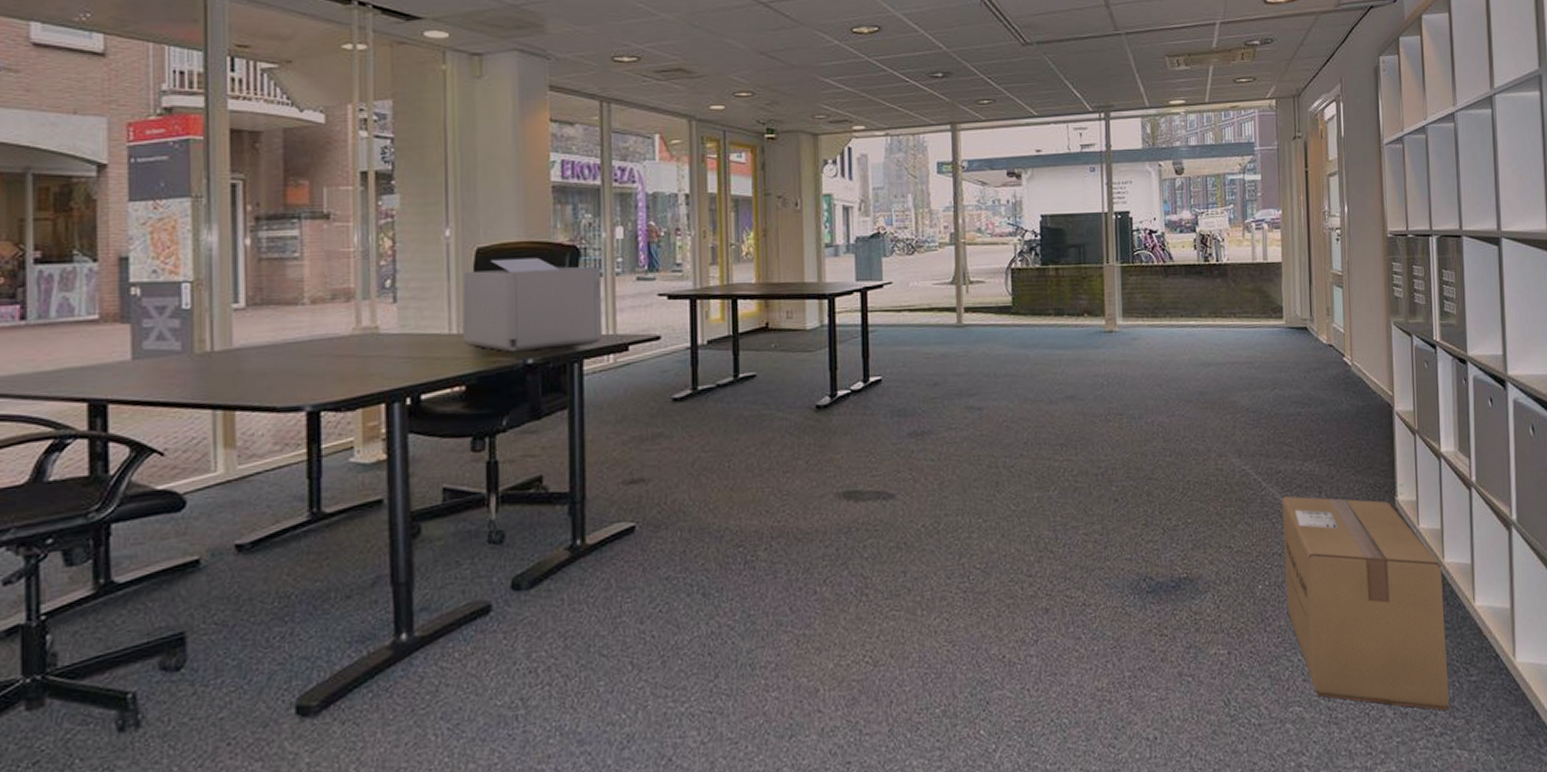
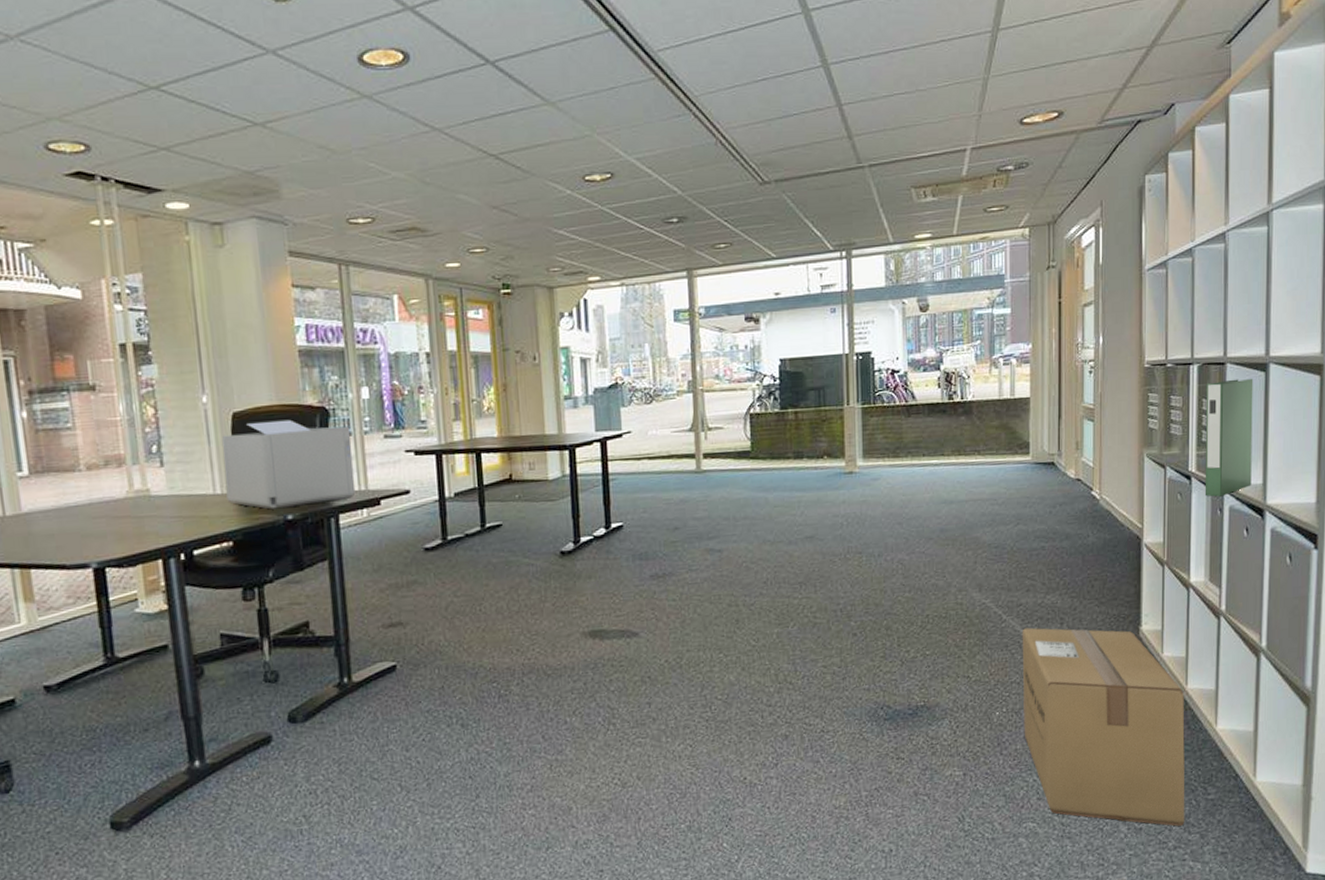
binder: none [1445,251,1493,367] -> present [1204,379,1253,497]

